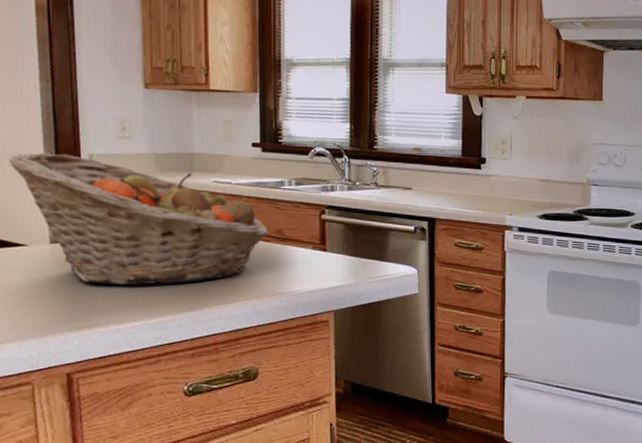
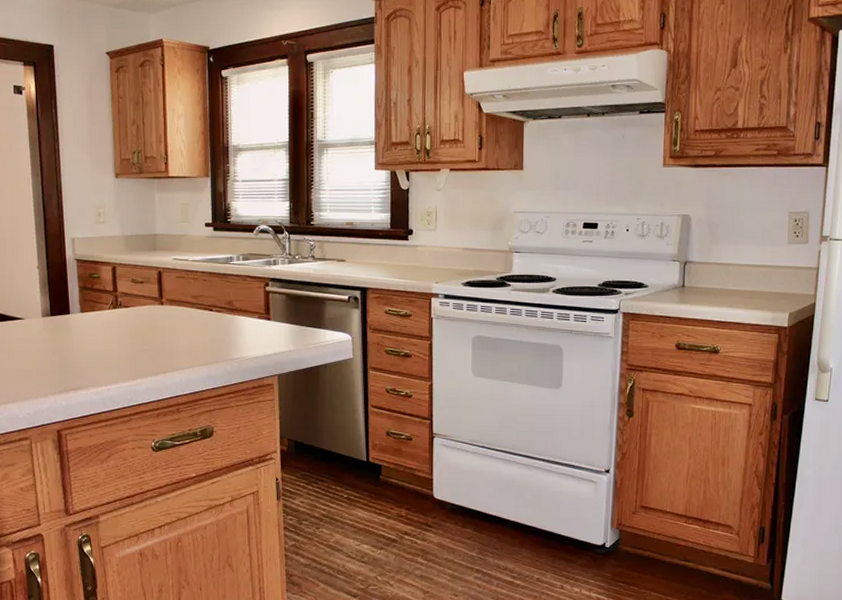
fruit basket: present [9,152,268,286] -> none [9,238,220,353]

